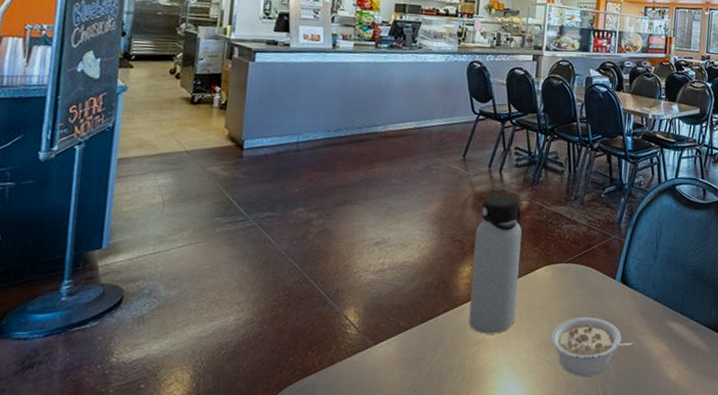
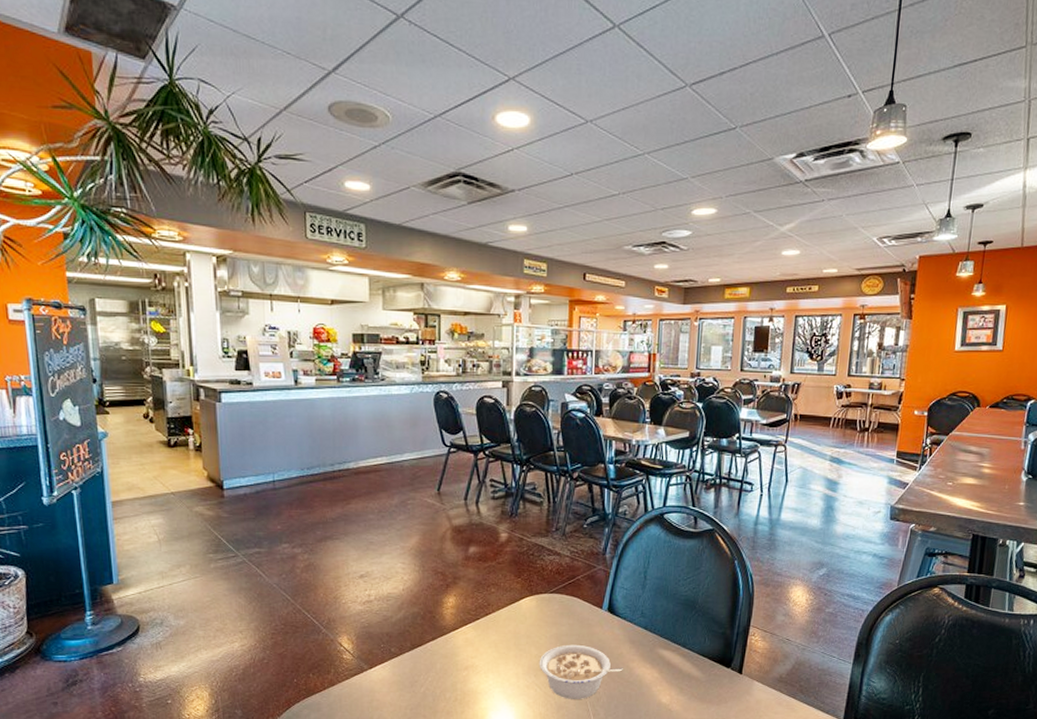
water bottle: present [468,194,522,334] -> none [456,527,503,660]

